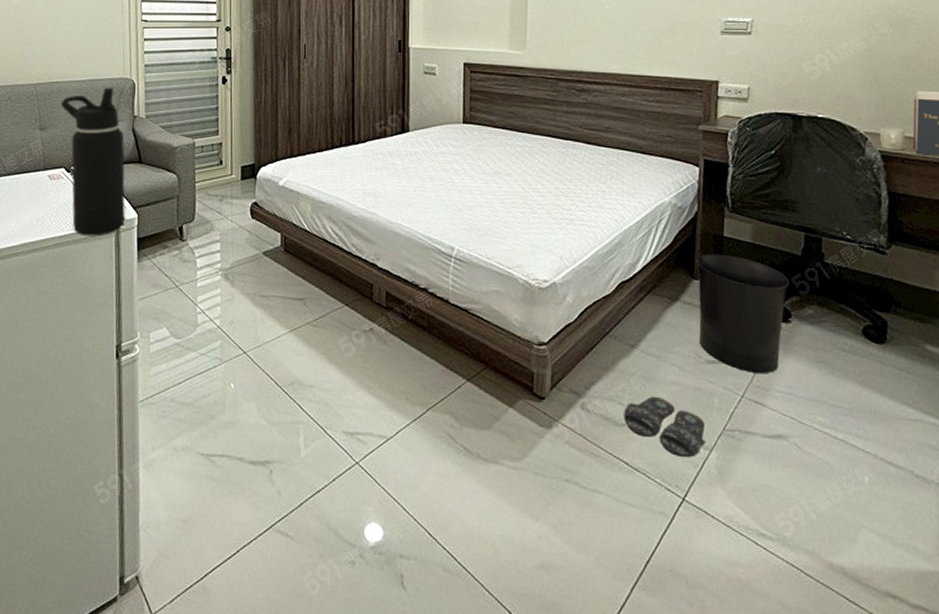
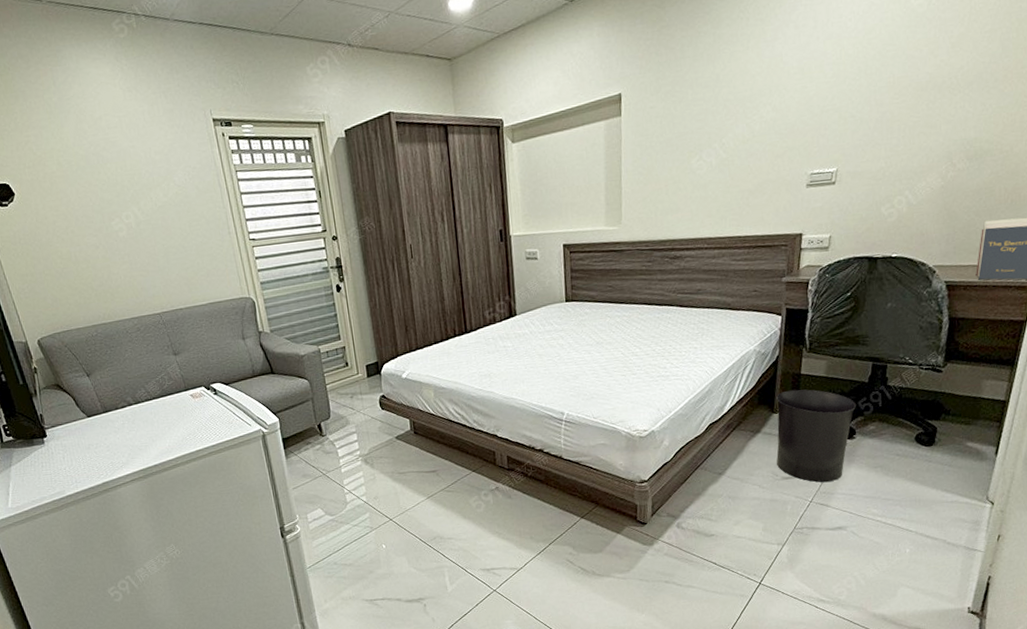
water bottle: present [60,87,125,237] -> none [188,307,268,443]
slippers: present [624,396,706,457] -> none [712,510,779,553]
mug: present [879,126,906,151] -> none [946,258,970,280]

